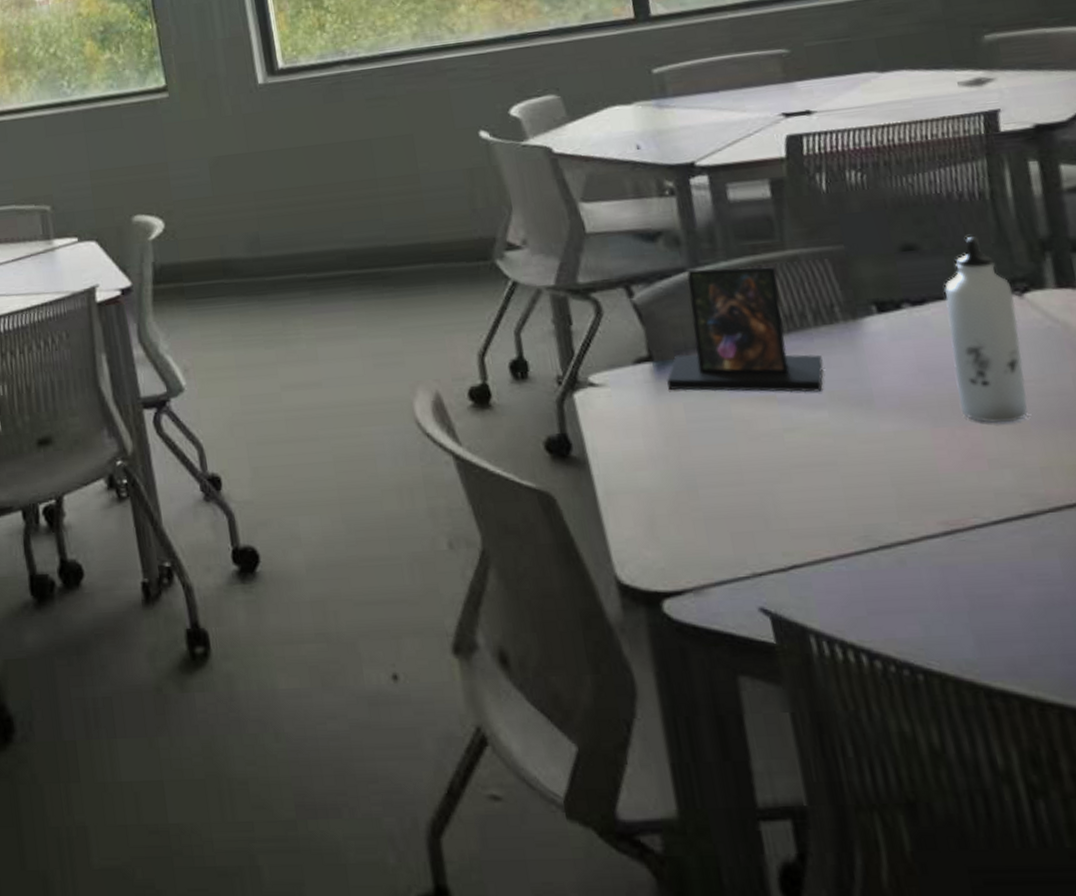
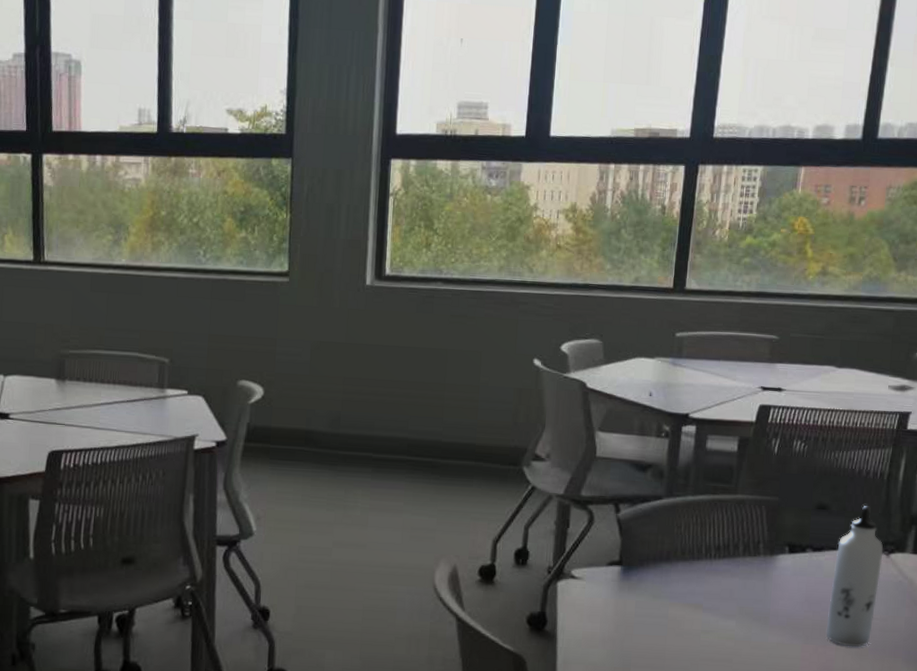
photo frame: present [667,267,824,393] -> none [628,499,742,606]

